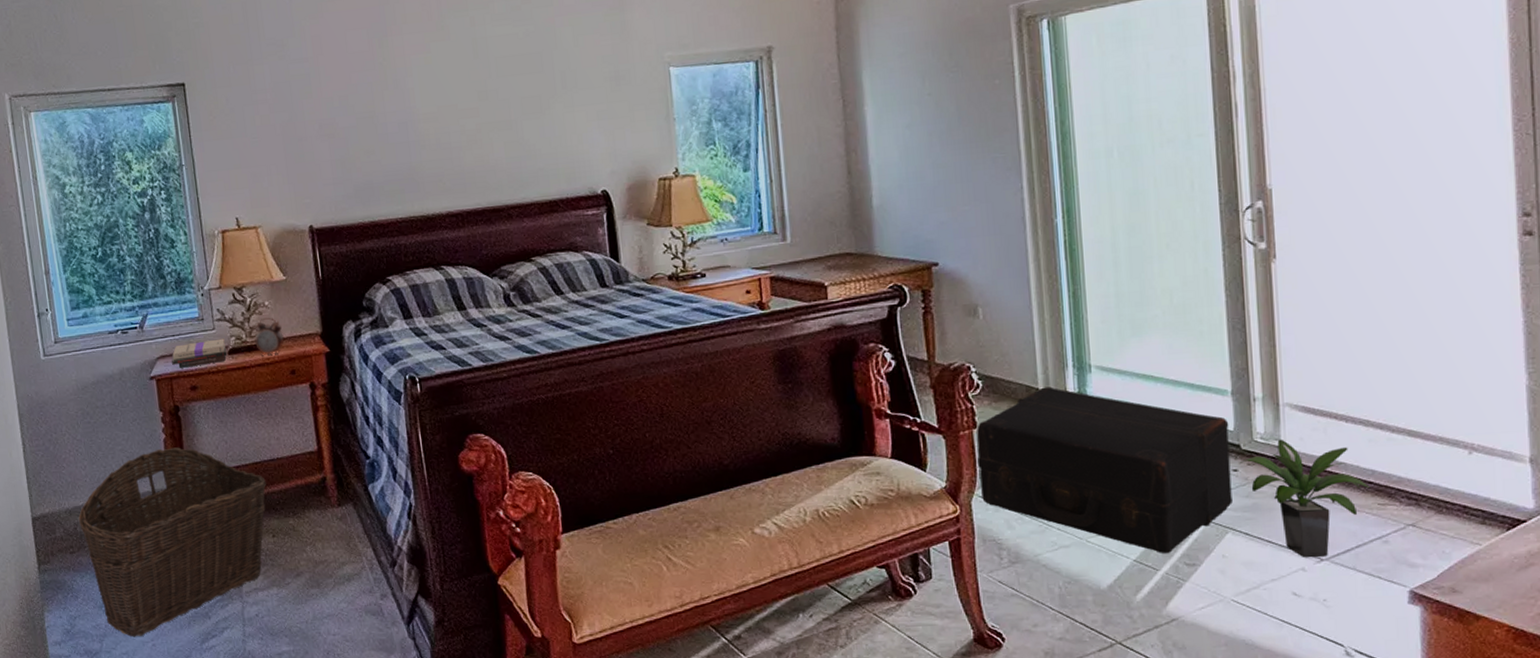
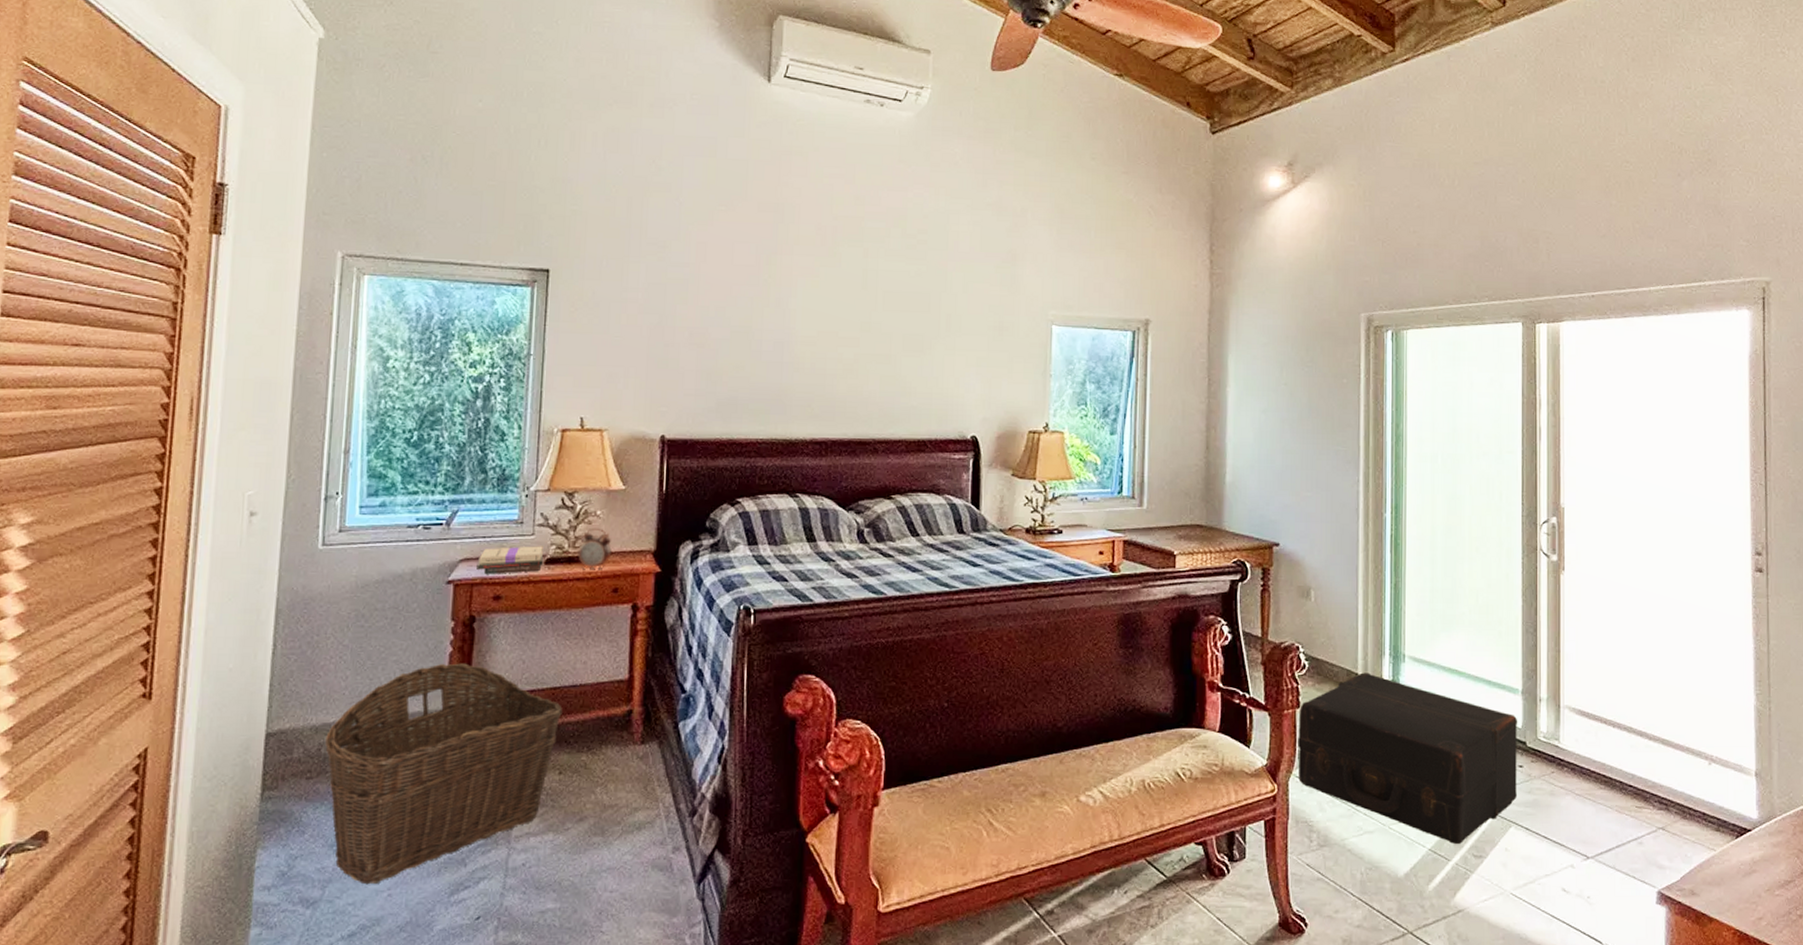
potted plant: present [1239,439,1371,557] -> none [1524,739,1630,854]

